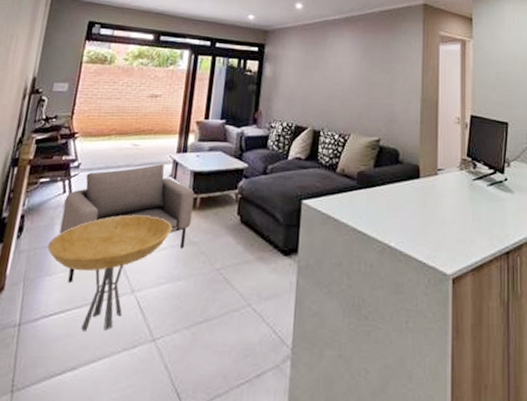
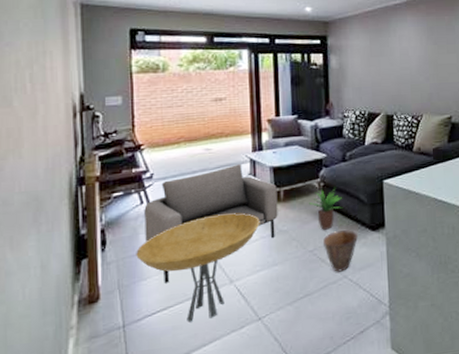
potted plant: none [223,201,258,248] -> present [309,188,344,230]
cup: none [231,249,268,298] -> present [322,229,358,272]

